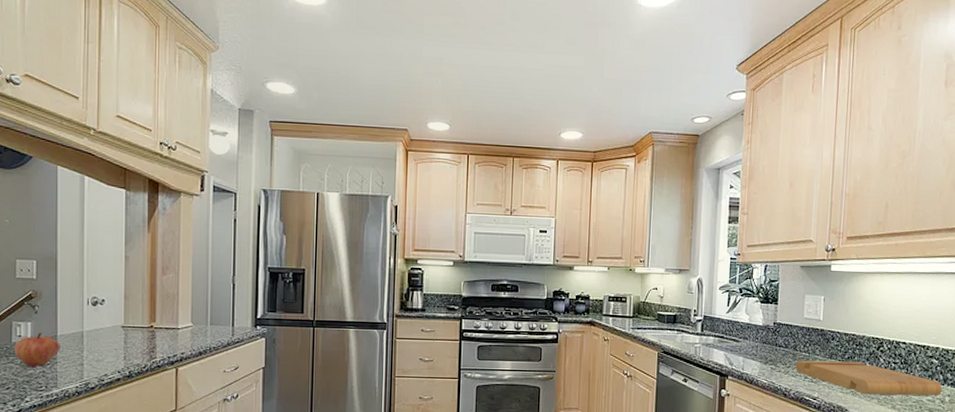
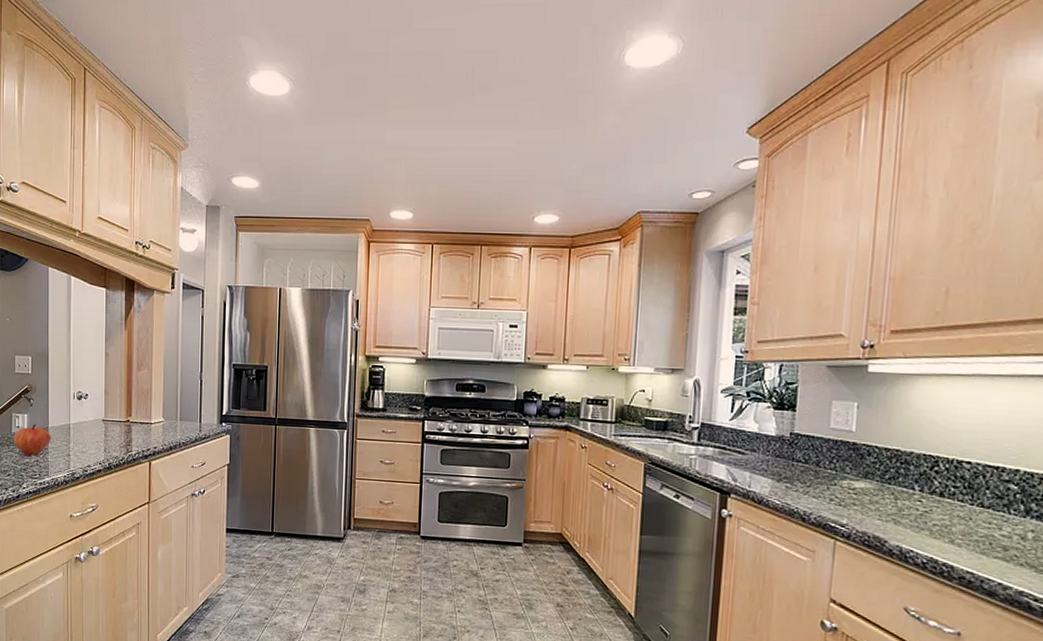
cutting board: present [795,360,943,396] -> none [817,478,1024,531]

